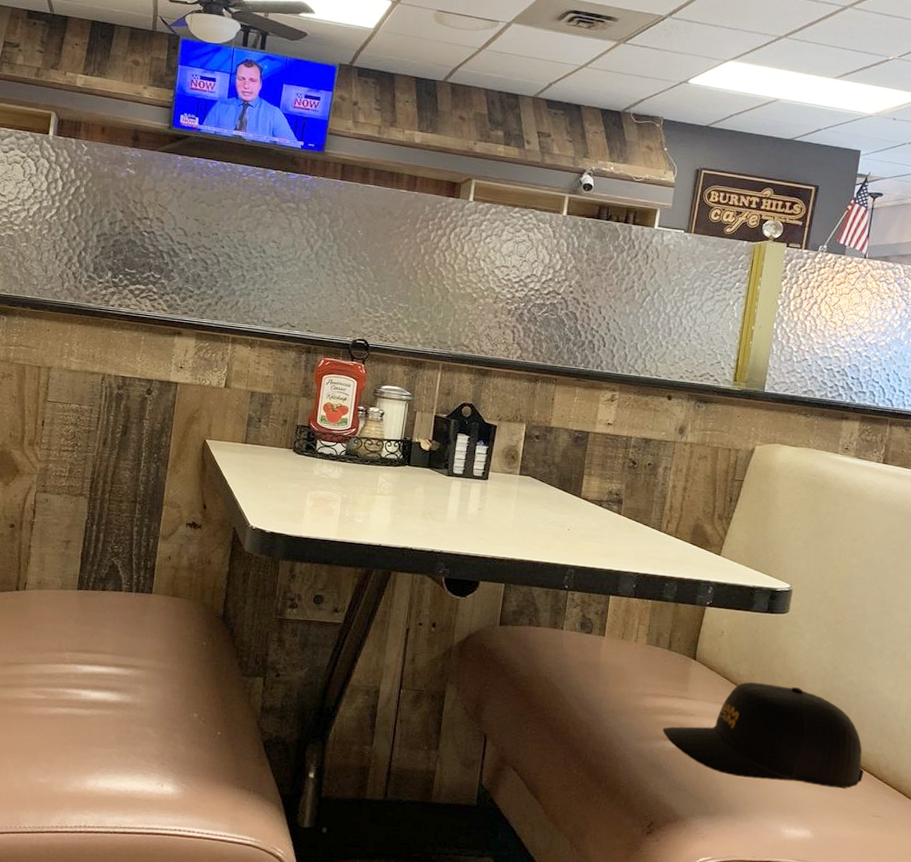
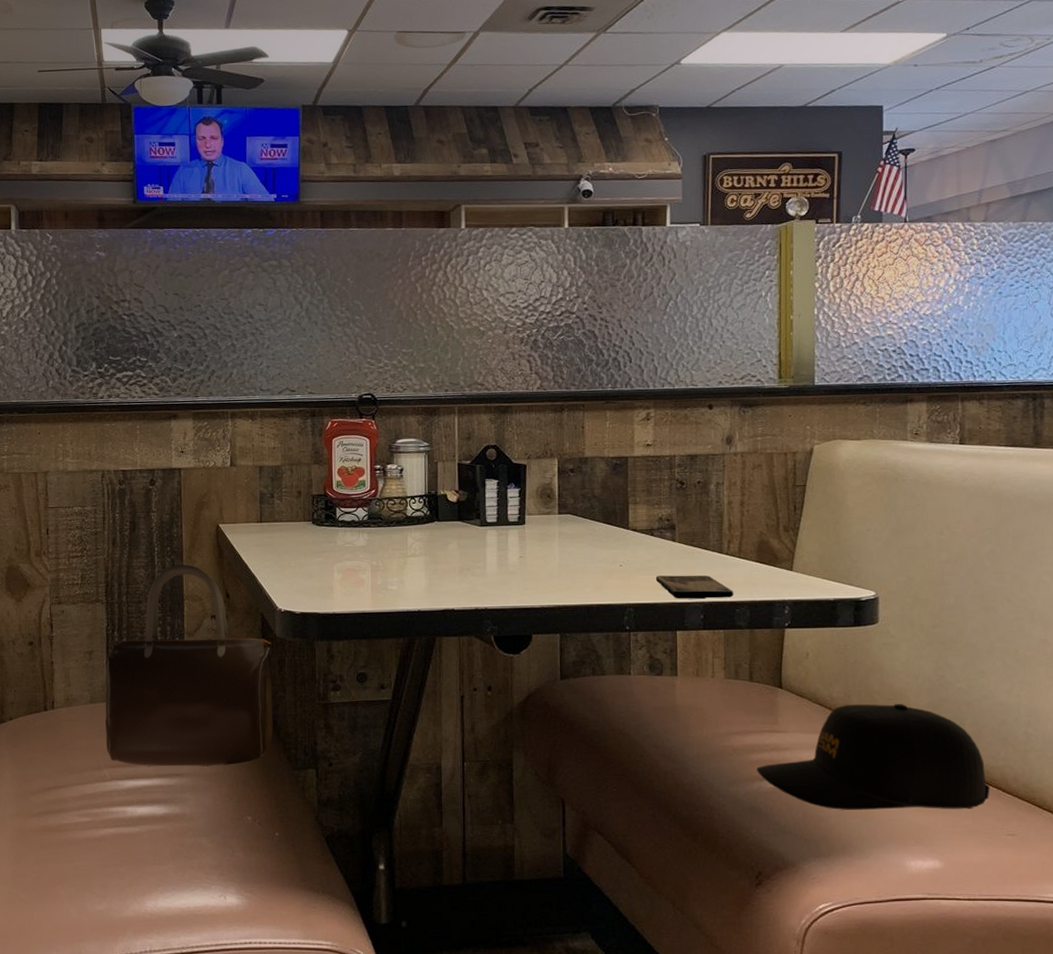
handbag: none [70,471,239,664] -> present [105,564,273,767]
smartphone: none [597,543,666,573] -> present [655,575,734,599]

